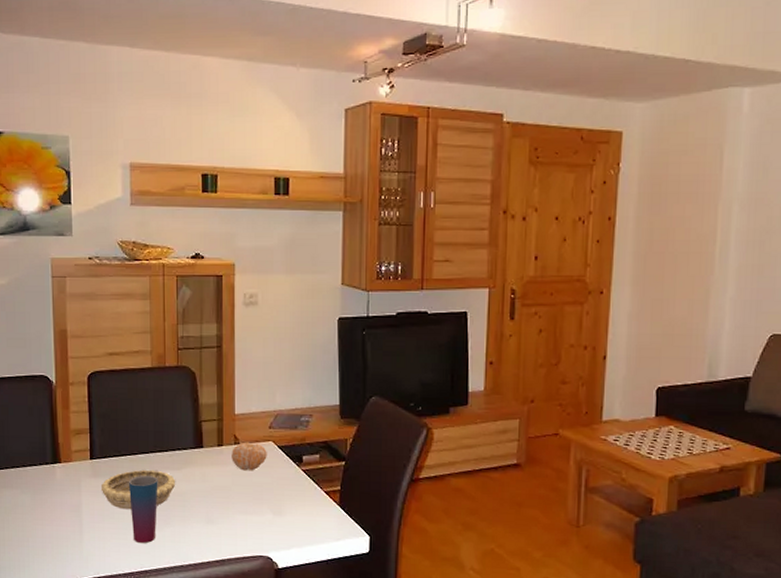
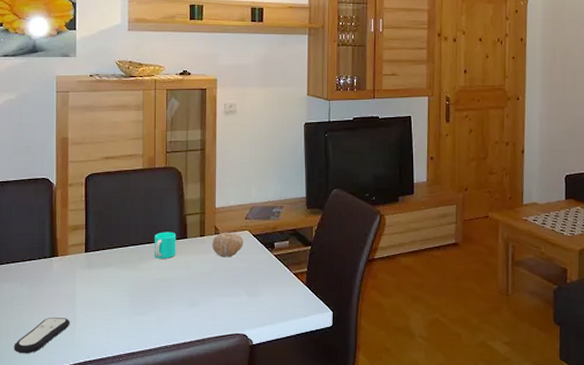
remote control: none [18,528,77,567] -> present [14,317,70,354]
decorative bowl: present [100,469,176,510] -> none [94,260,163,297]
cup: present [128,475,158,543] -> none [119,265,146,327]
cup: none [167,439,191,470] -> present [155,232,177,259]

